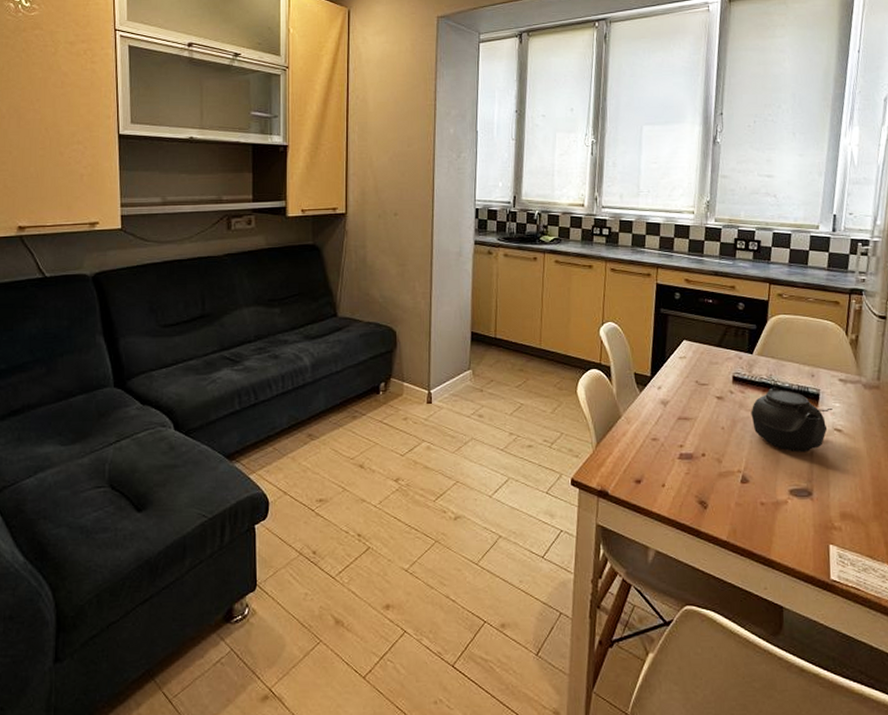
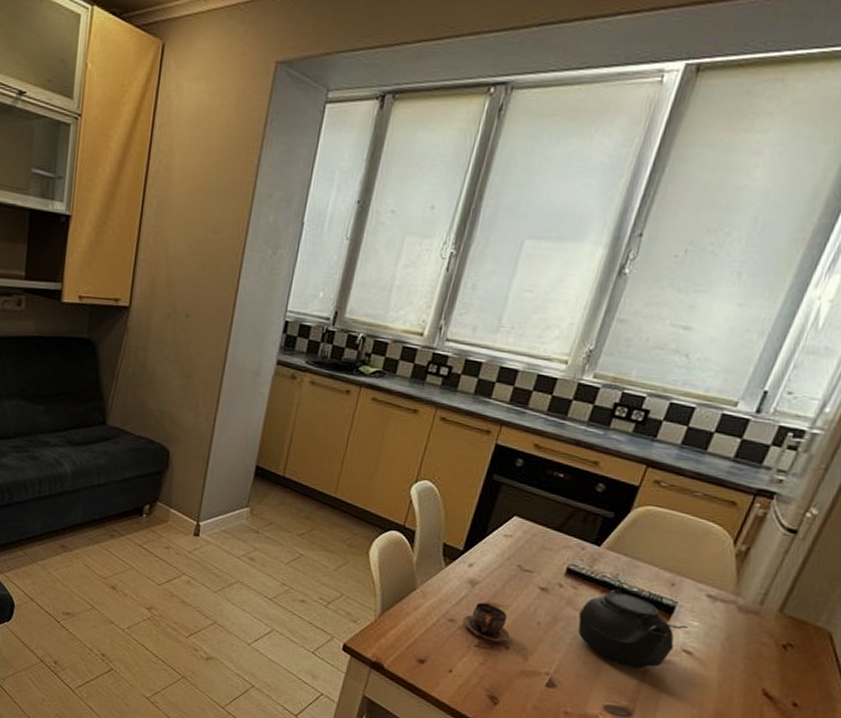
cup: none [663,418,704,452] -> present [462,602,511,644]

